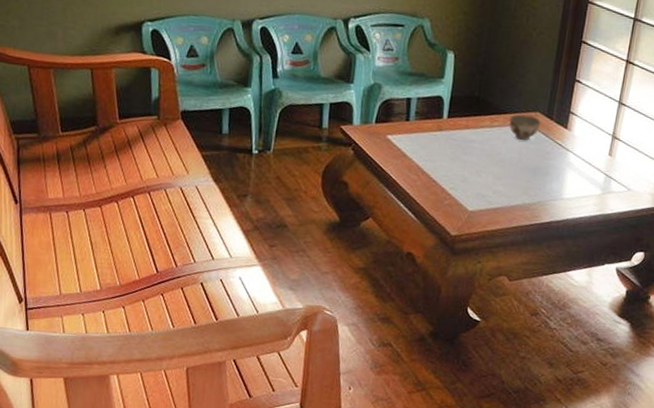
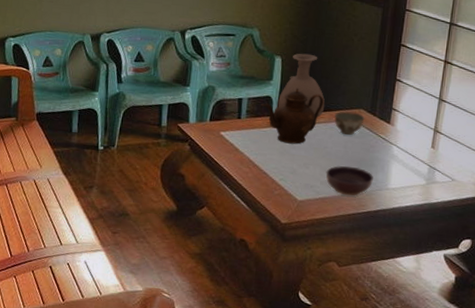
teapot: none [430,87,499,150] -> present [260,88,324,144]
vase: none [449,48,500,121] -> present [278,53,325,118]
bowl: none [498,173,548,207] -> present [325,165,373,196]

